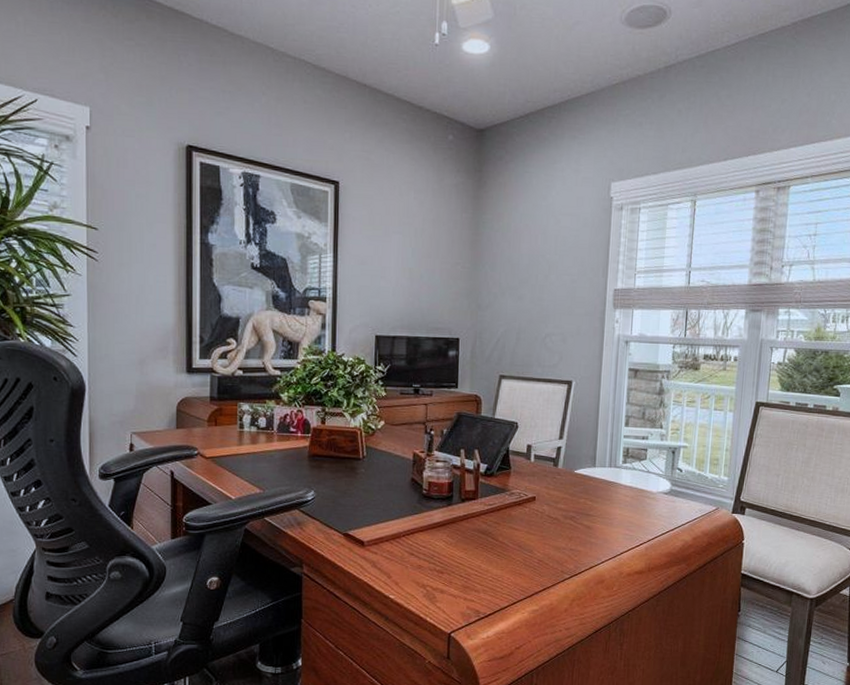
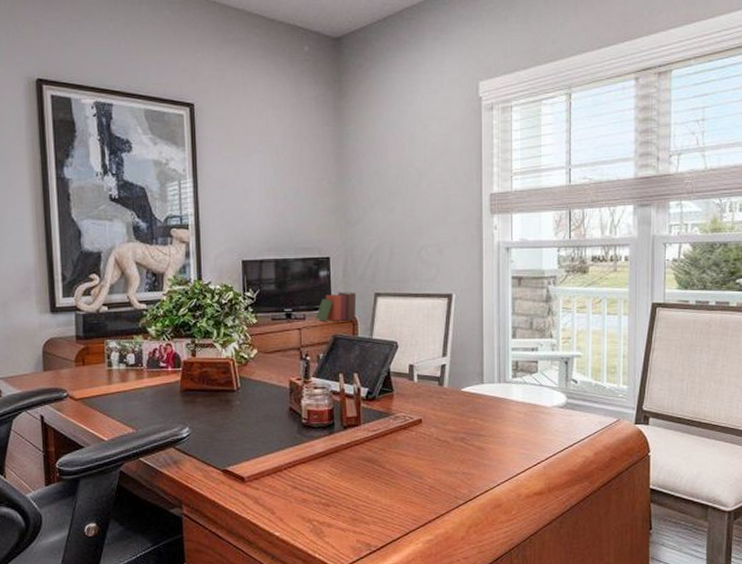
books: none [442,372,482,400] -> present [315,291,357,322]

